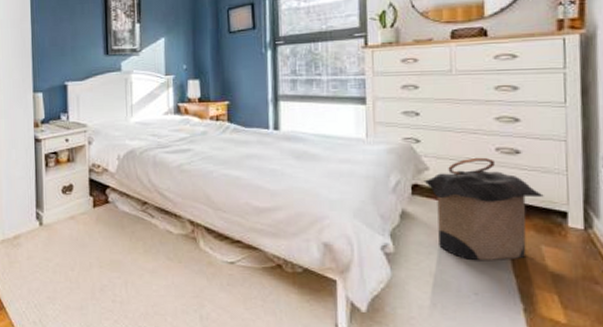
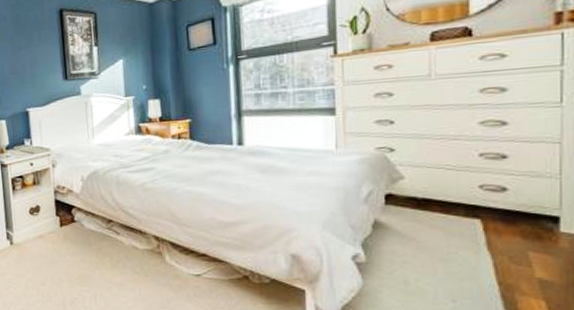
laundry hamper: present [424,157,544,261] -> none [398,163,533,269]

